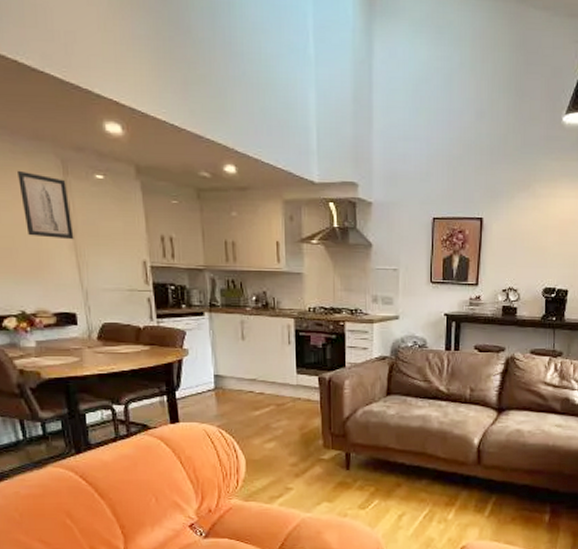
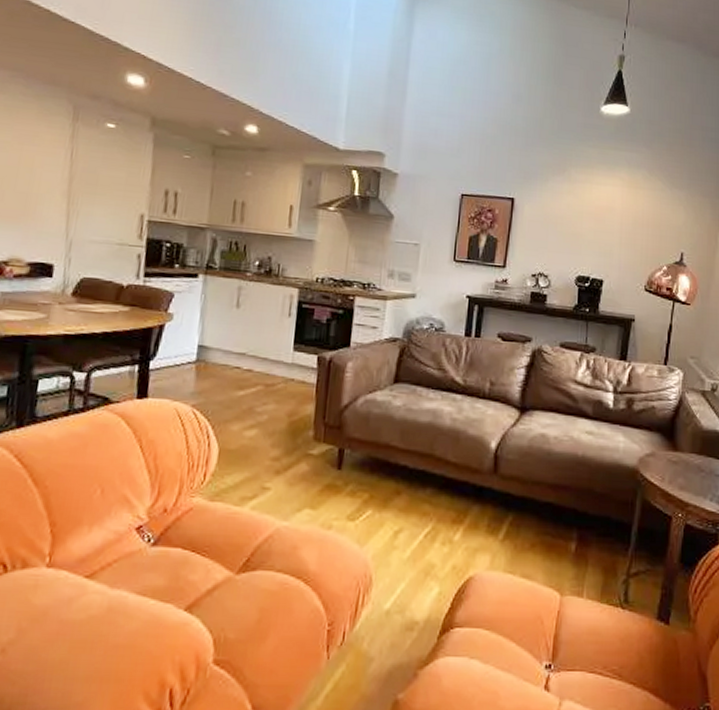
wall art: present [18,170,74,240] -> none [19,112,74,187]

